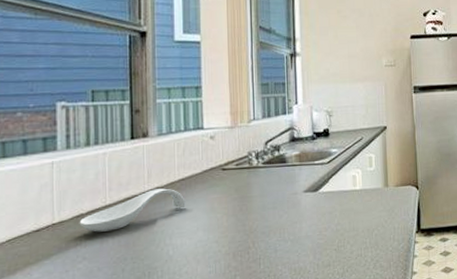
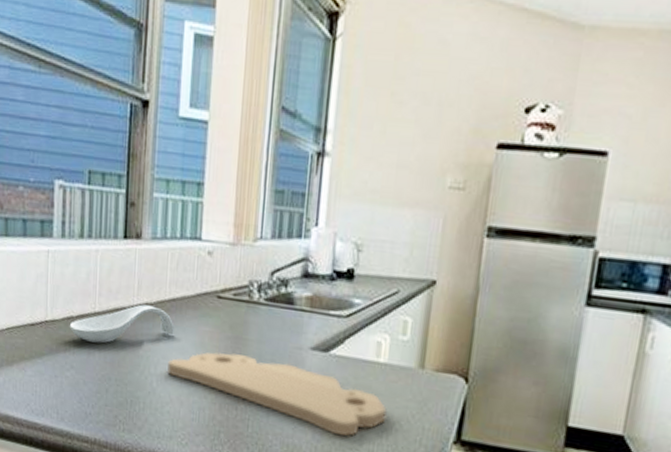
cutting board: none [181,207,367,251] -> present [166,352,387,437]

